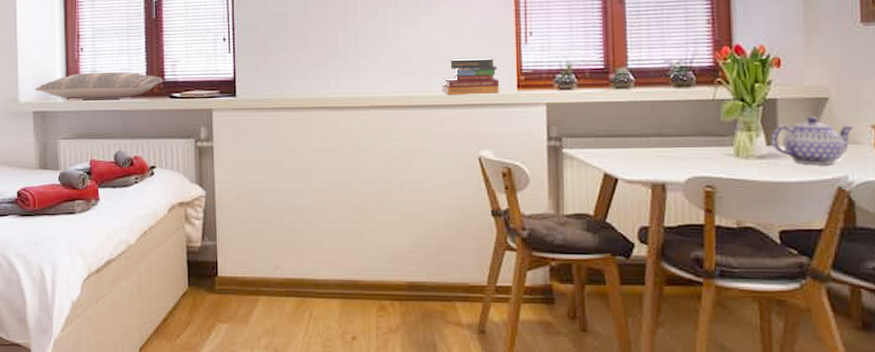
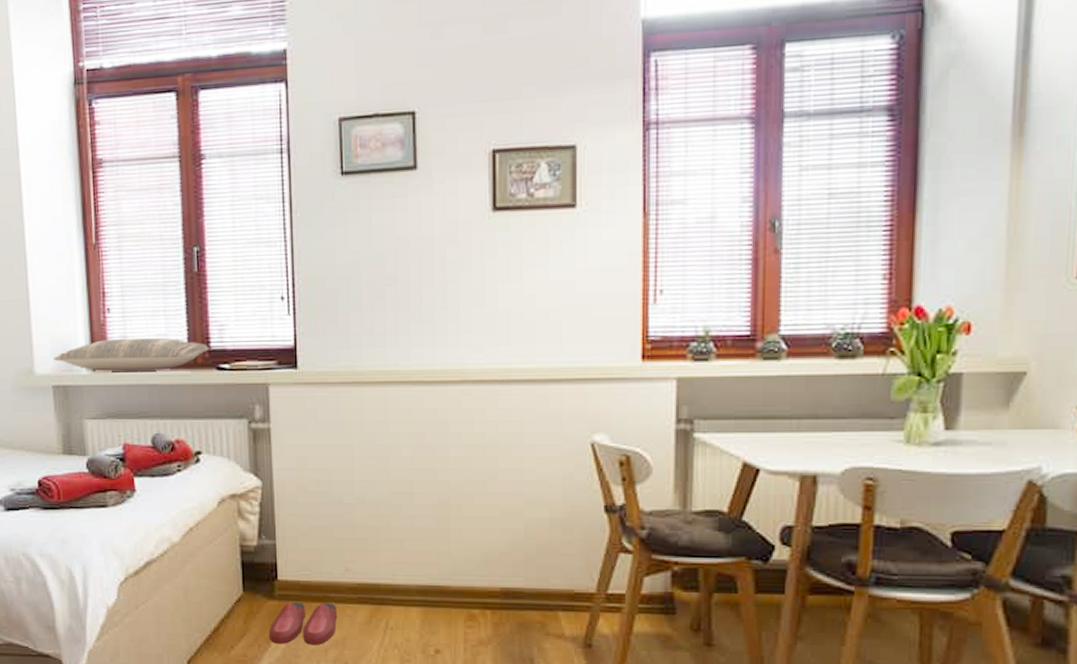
slippers: none [210,295,269,334] -> present [269,601,338,645]
books: present [442,58,499,96] -> none [549,322,619,368]
teapot: present [771,116,853,164] -> none [950,394,1054,453]

